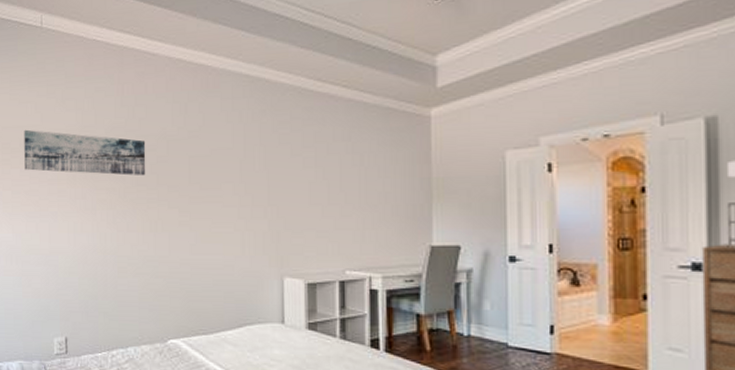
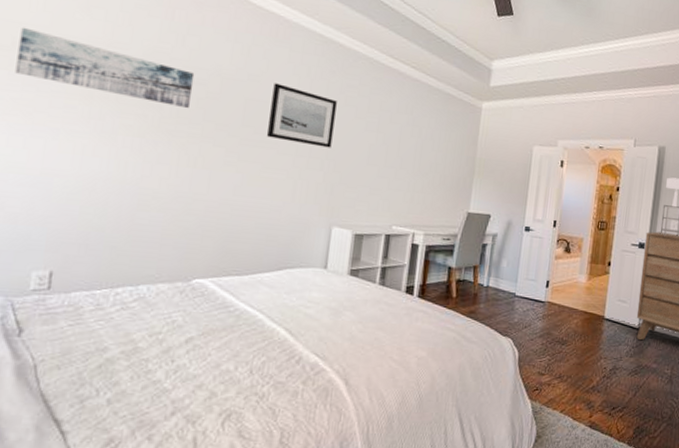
wall art: none [211,135,272,193] -> present [267,83,337,148]

